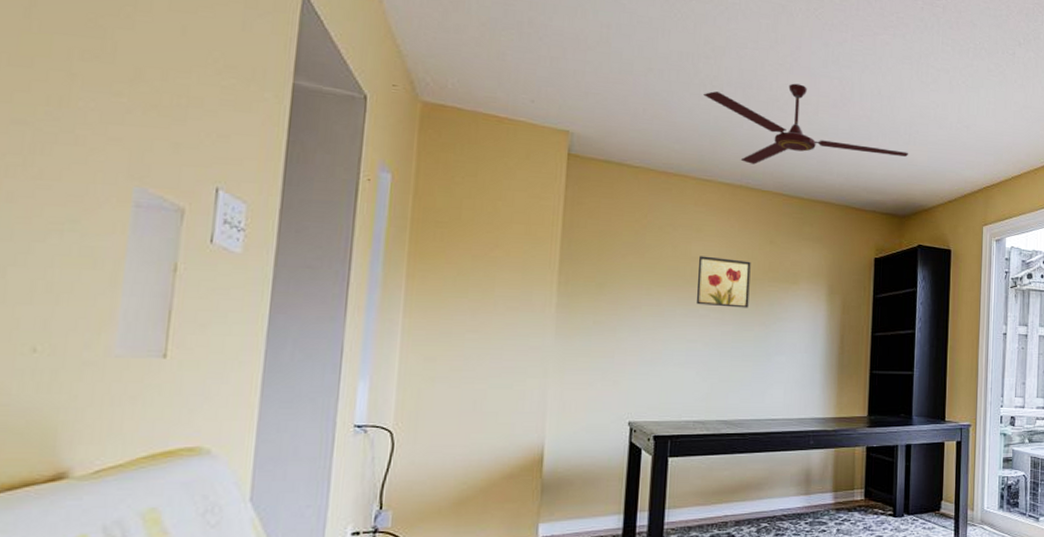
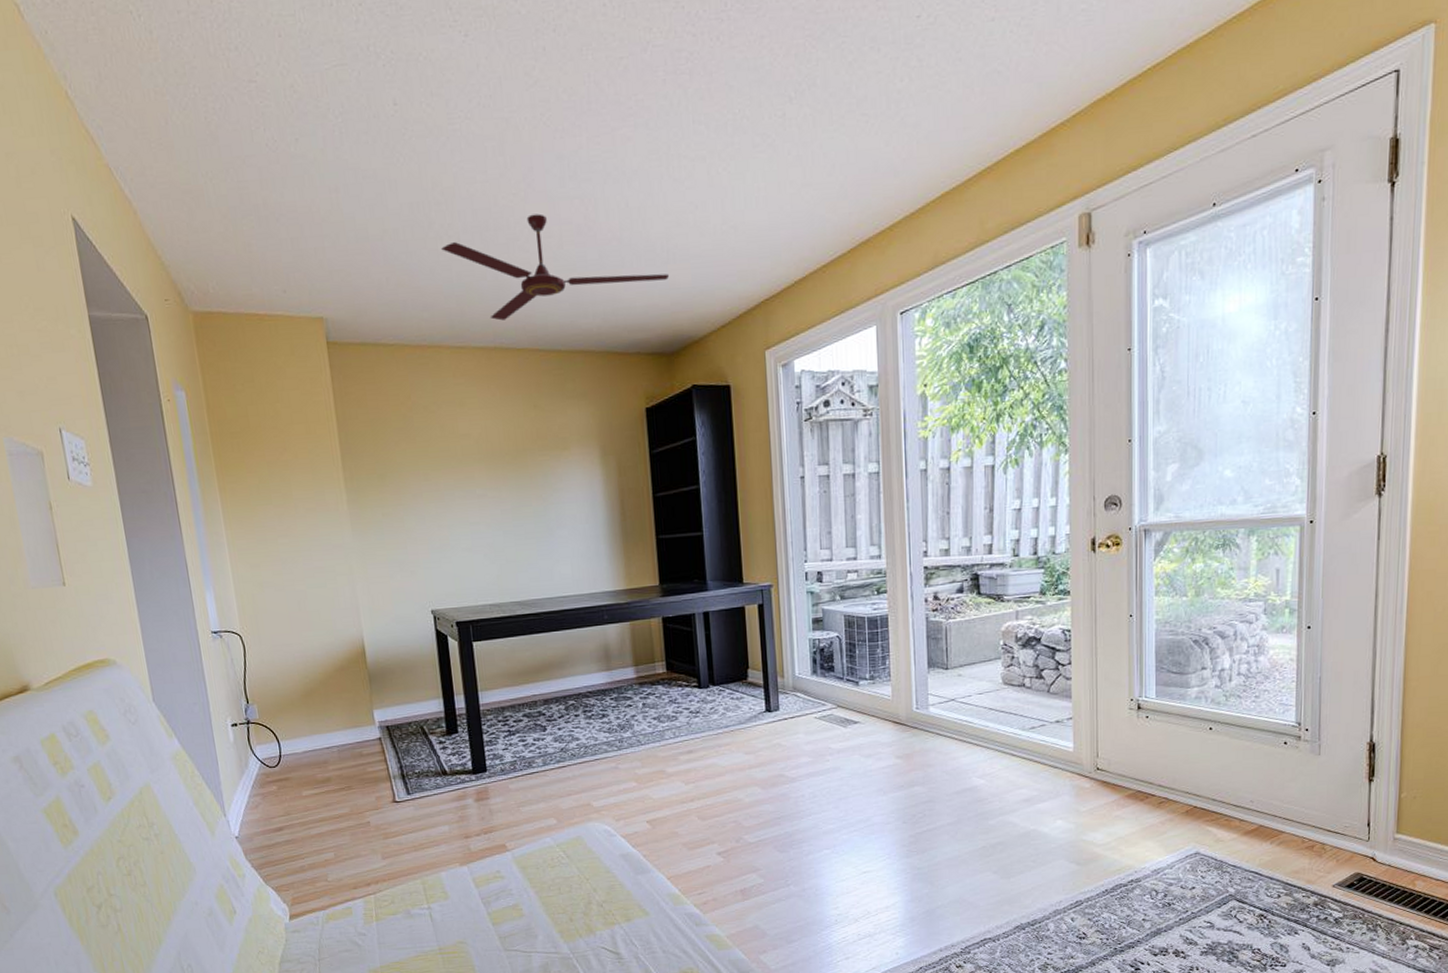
wall art: present [696,256,751,308] -> none [467,431,523,485]

